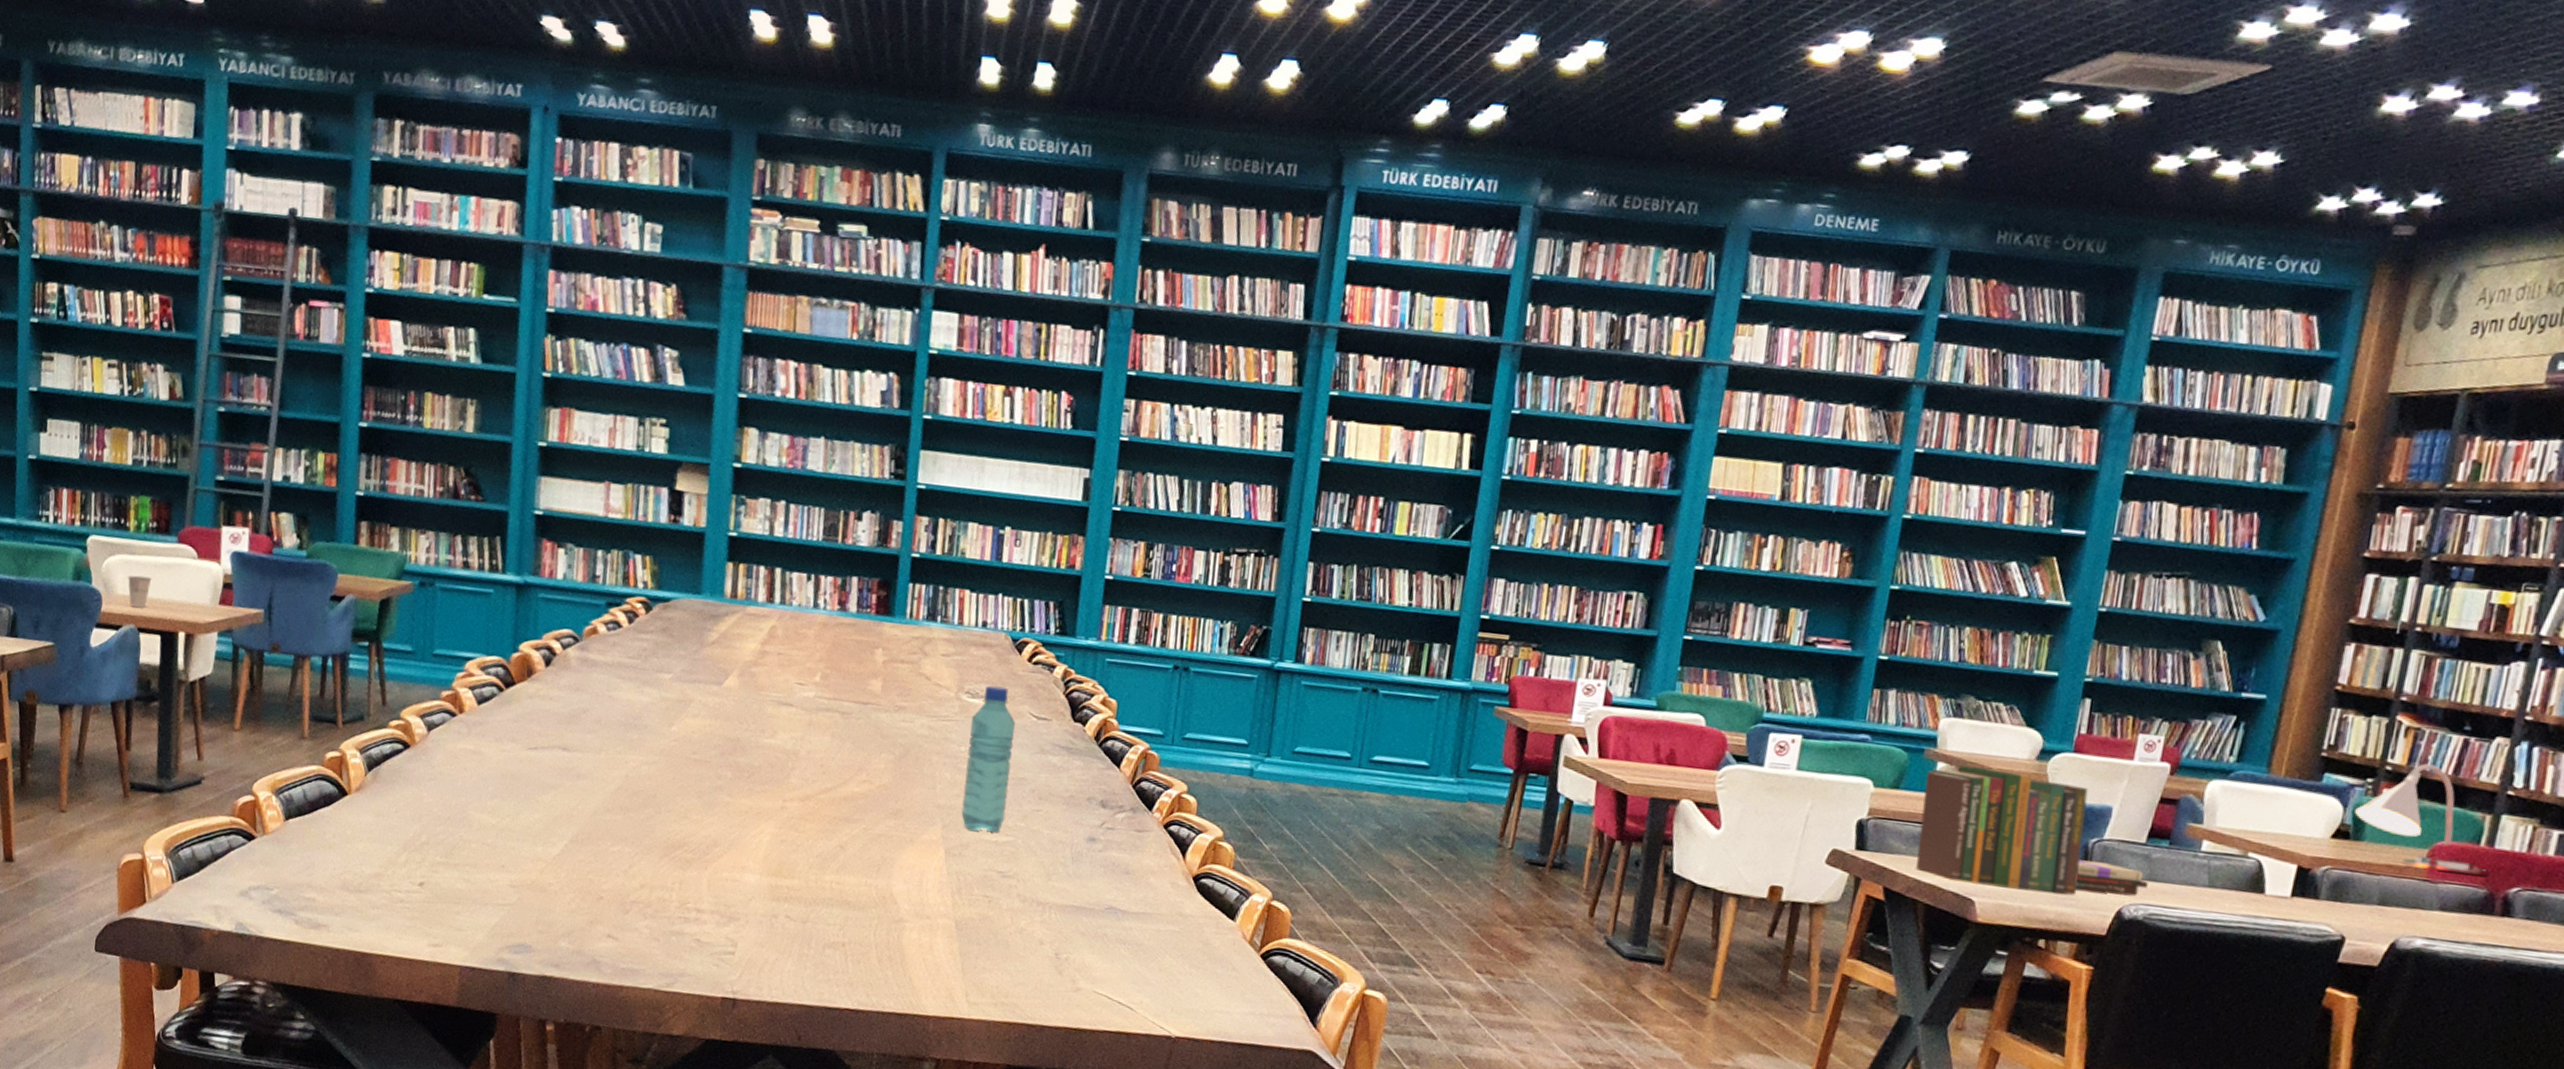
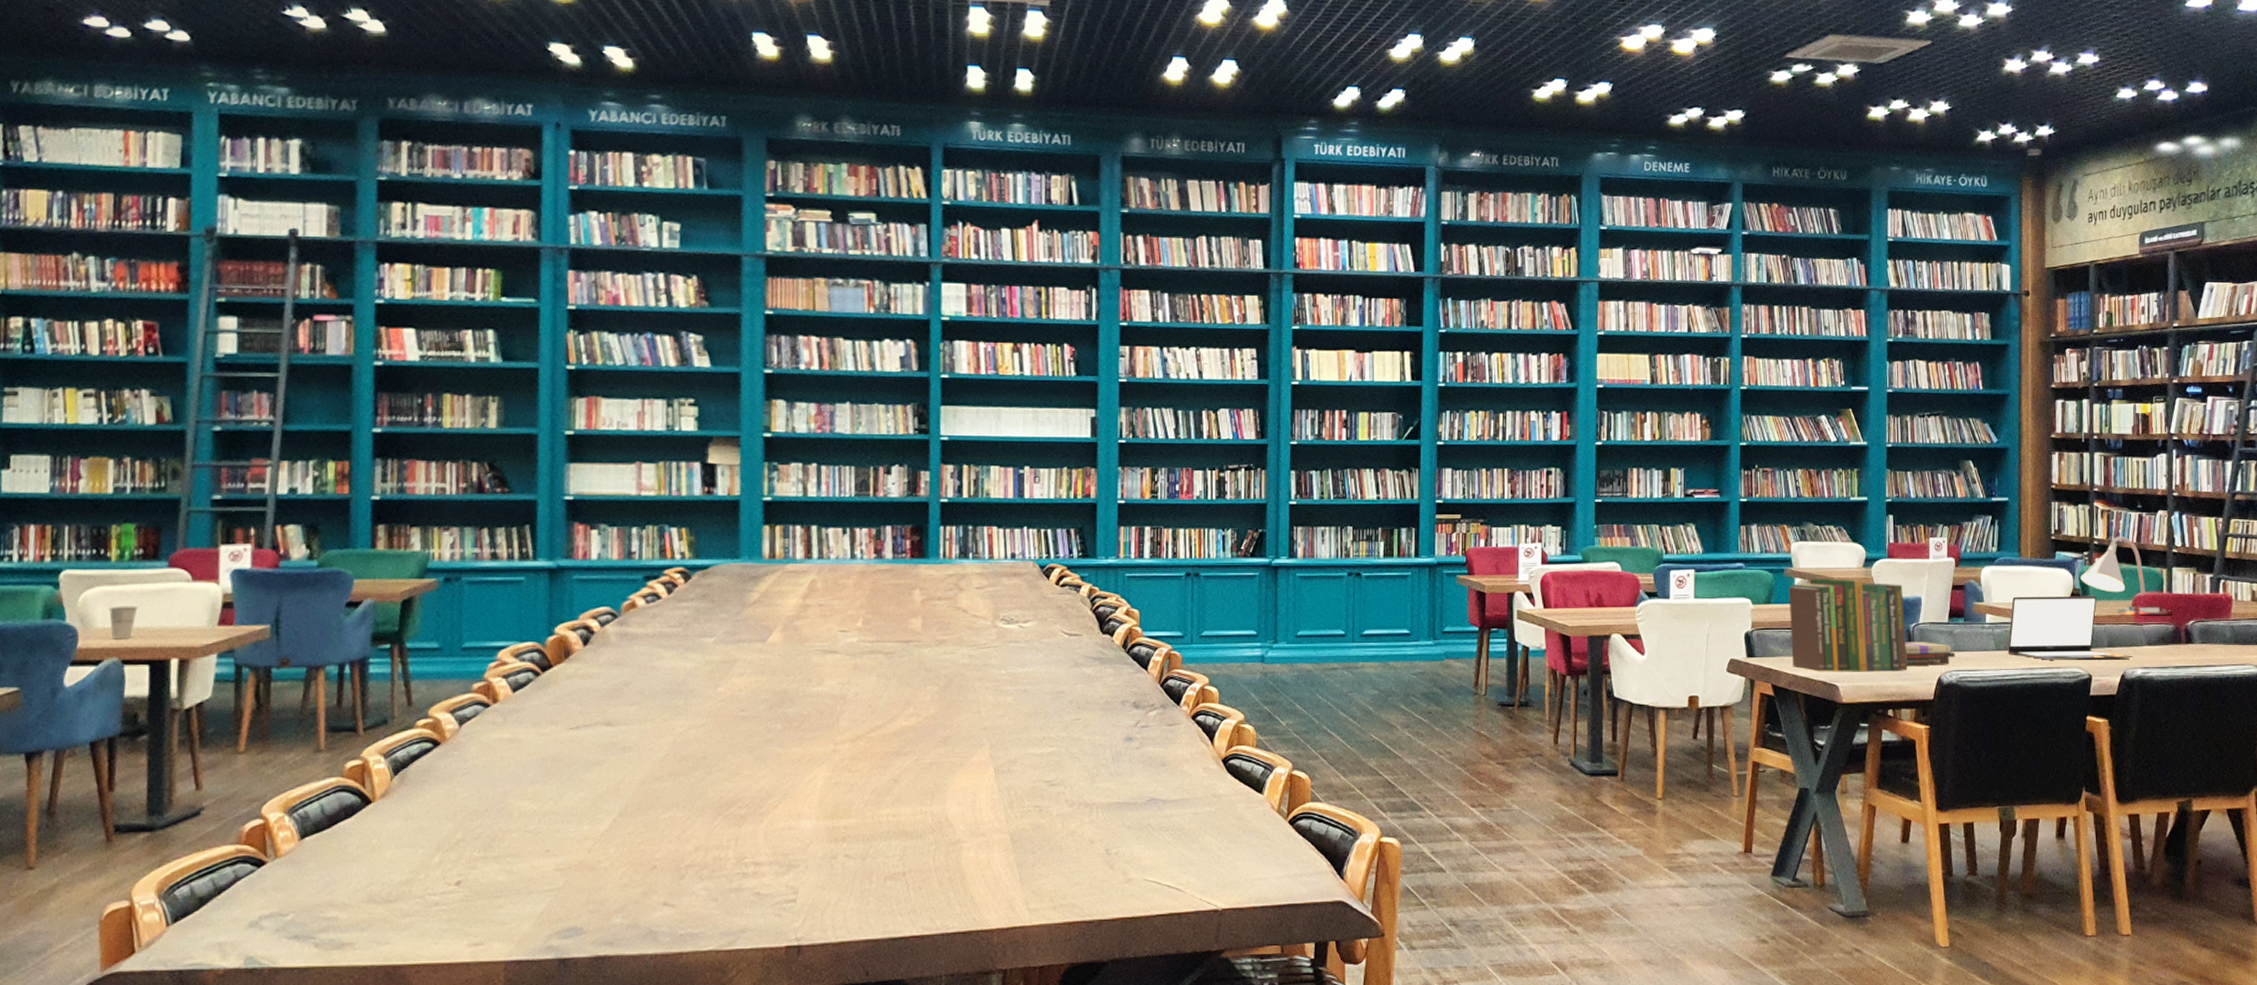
water bottle: present [961,685,1016,833] -> none [1007,610,1050,747]
laptop: none [2225,823,2414,925] -> present [2008,595,2133,660]

